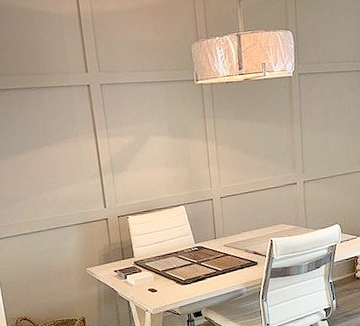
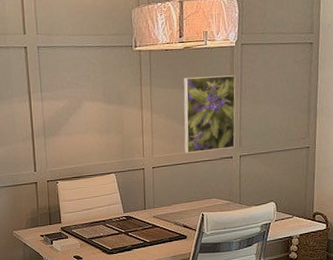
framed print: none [245,104,298,182] -> present [184,75,236,153]

